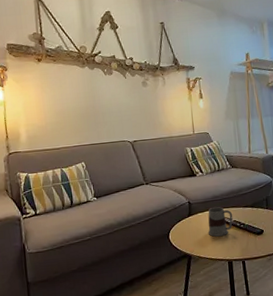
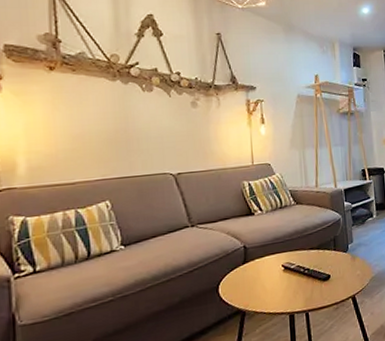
mug: present [208,207,233,237] -> none [266,250,296,287]

